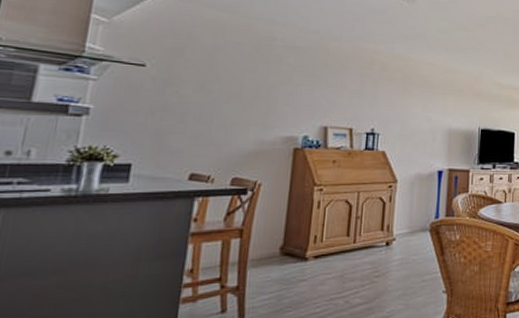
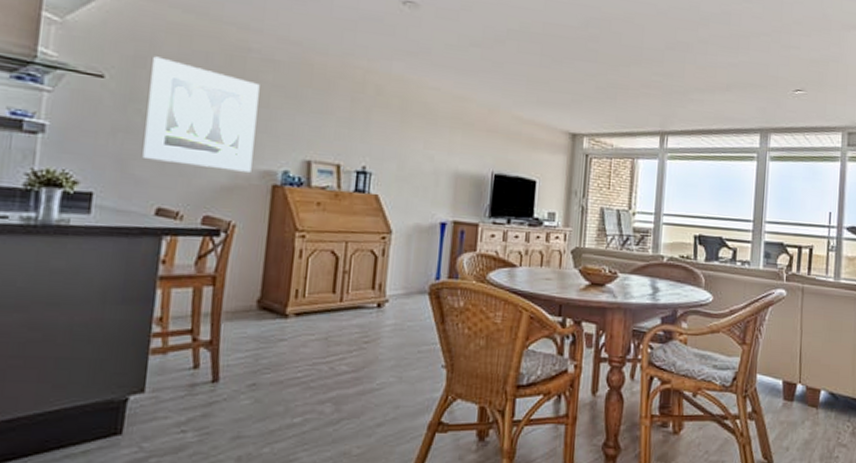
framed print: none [178,47,283,139] -> present [142,56,260,172]

